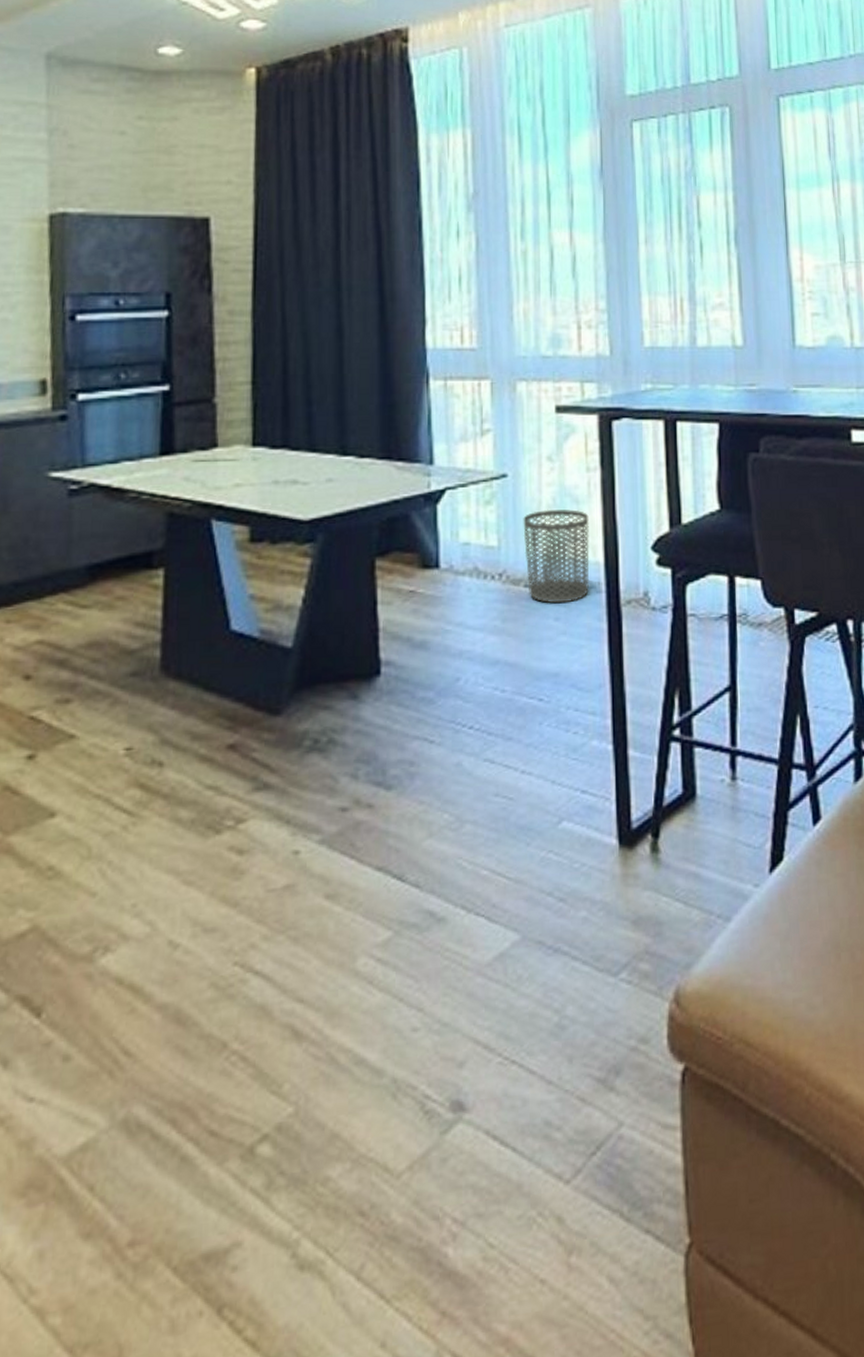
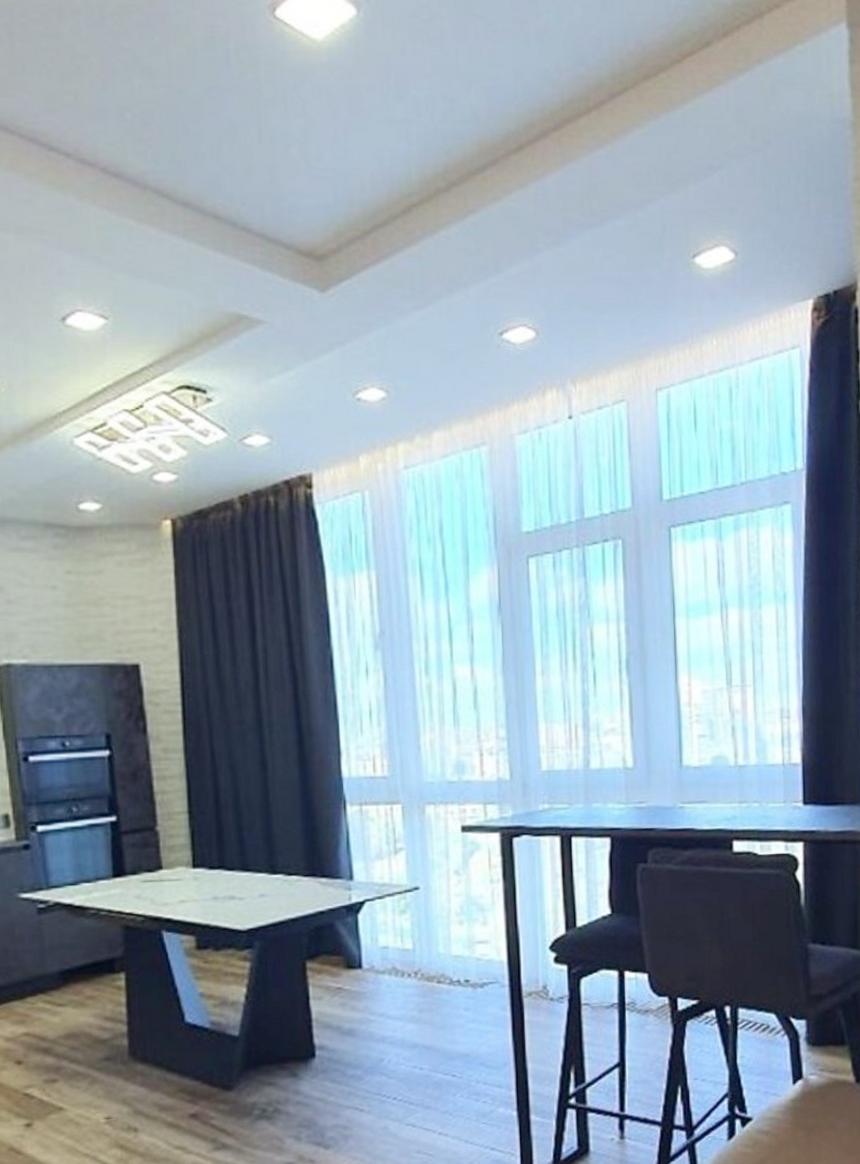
waste bin: present [523,509,590,603] -> none [434,916,495,996]

